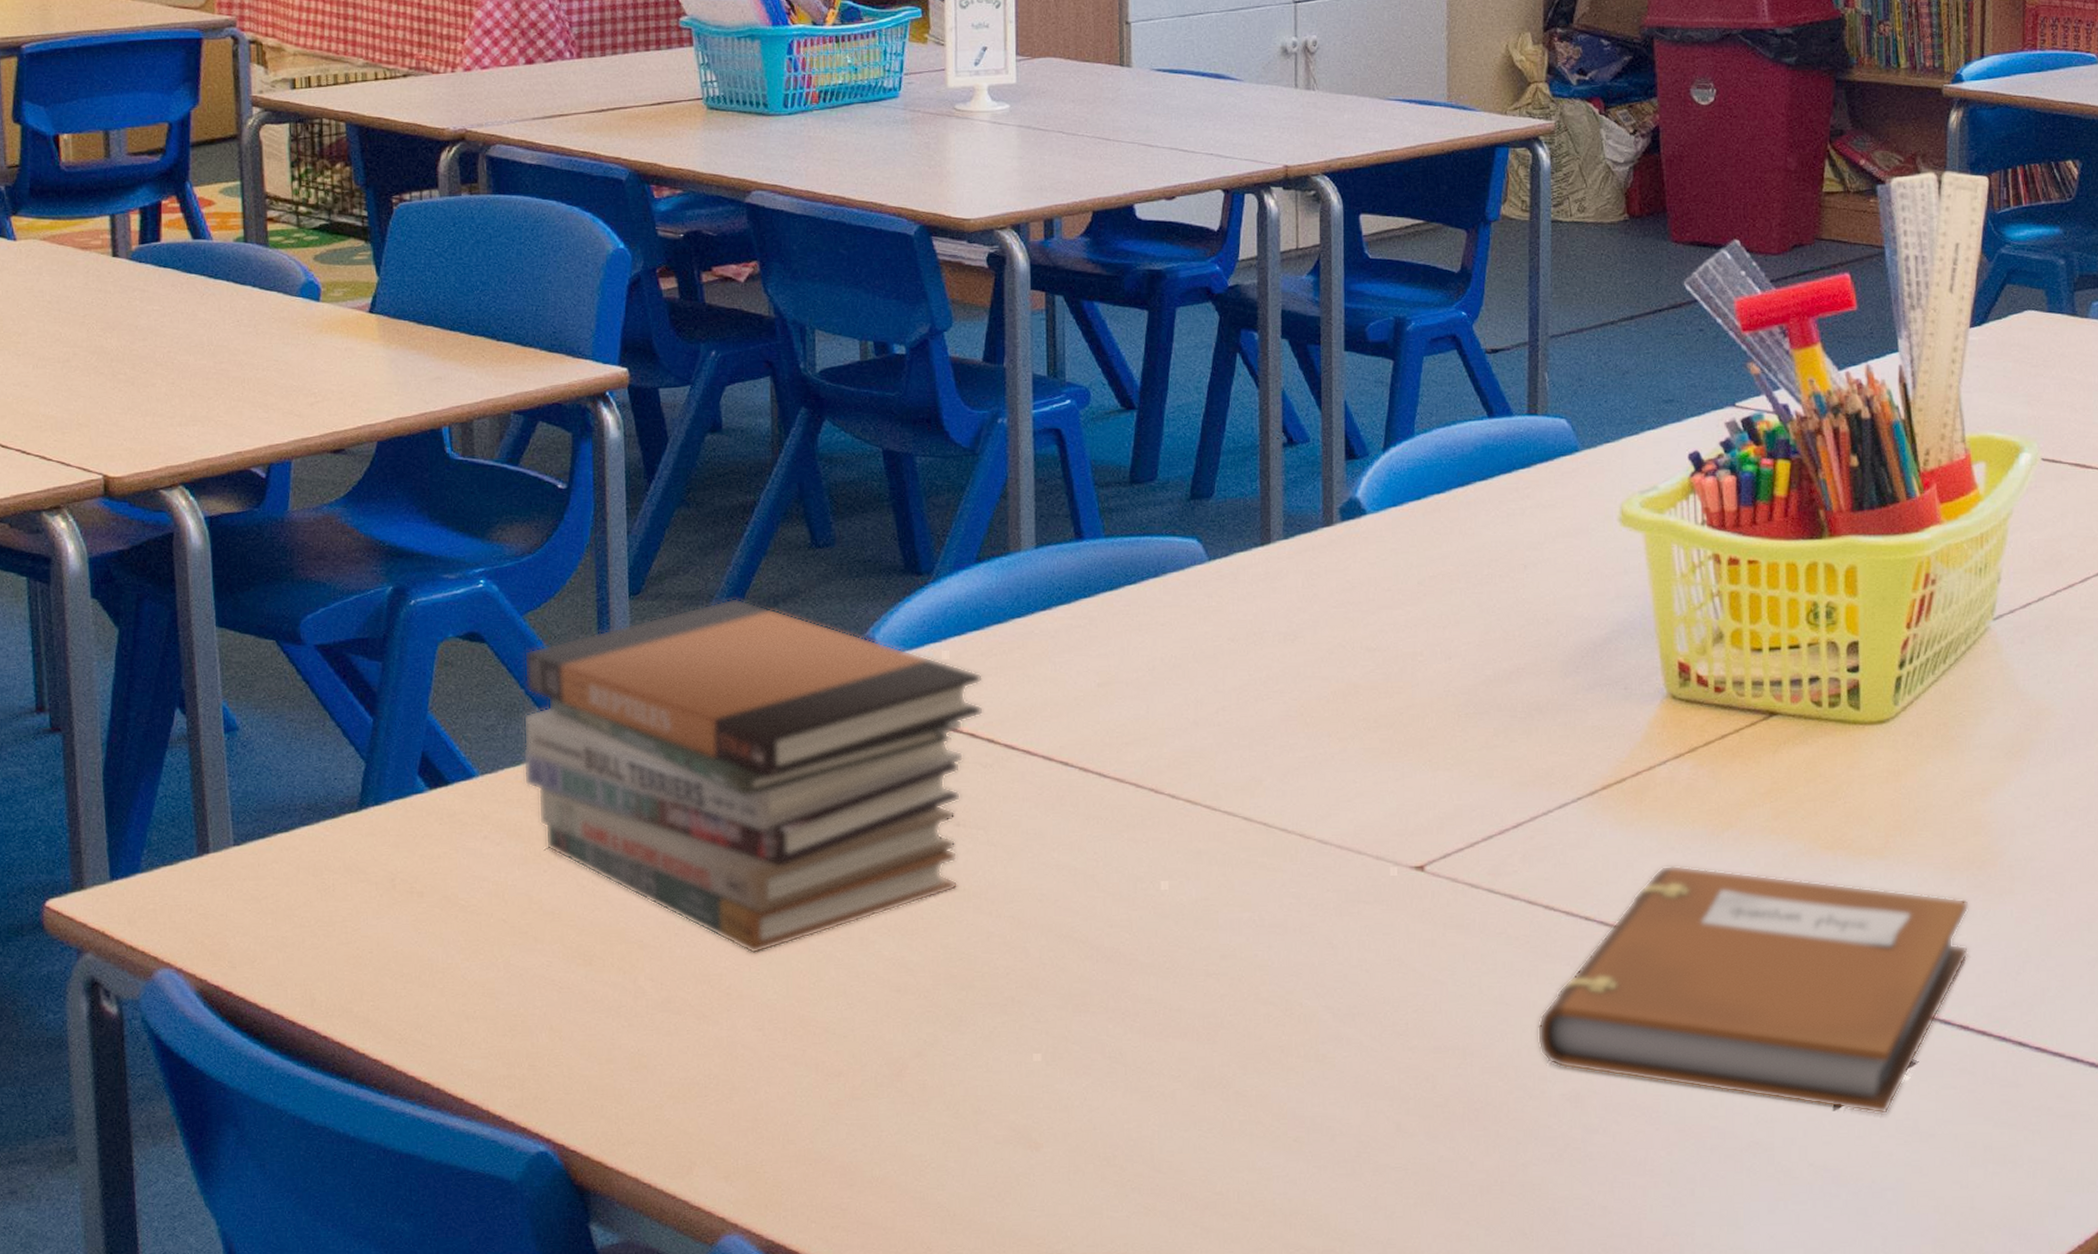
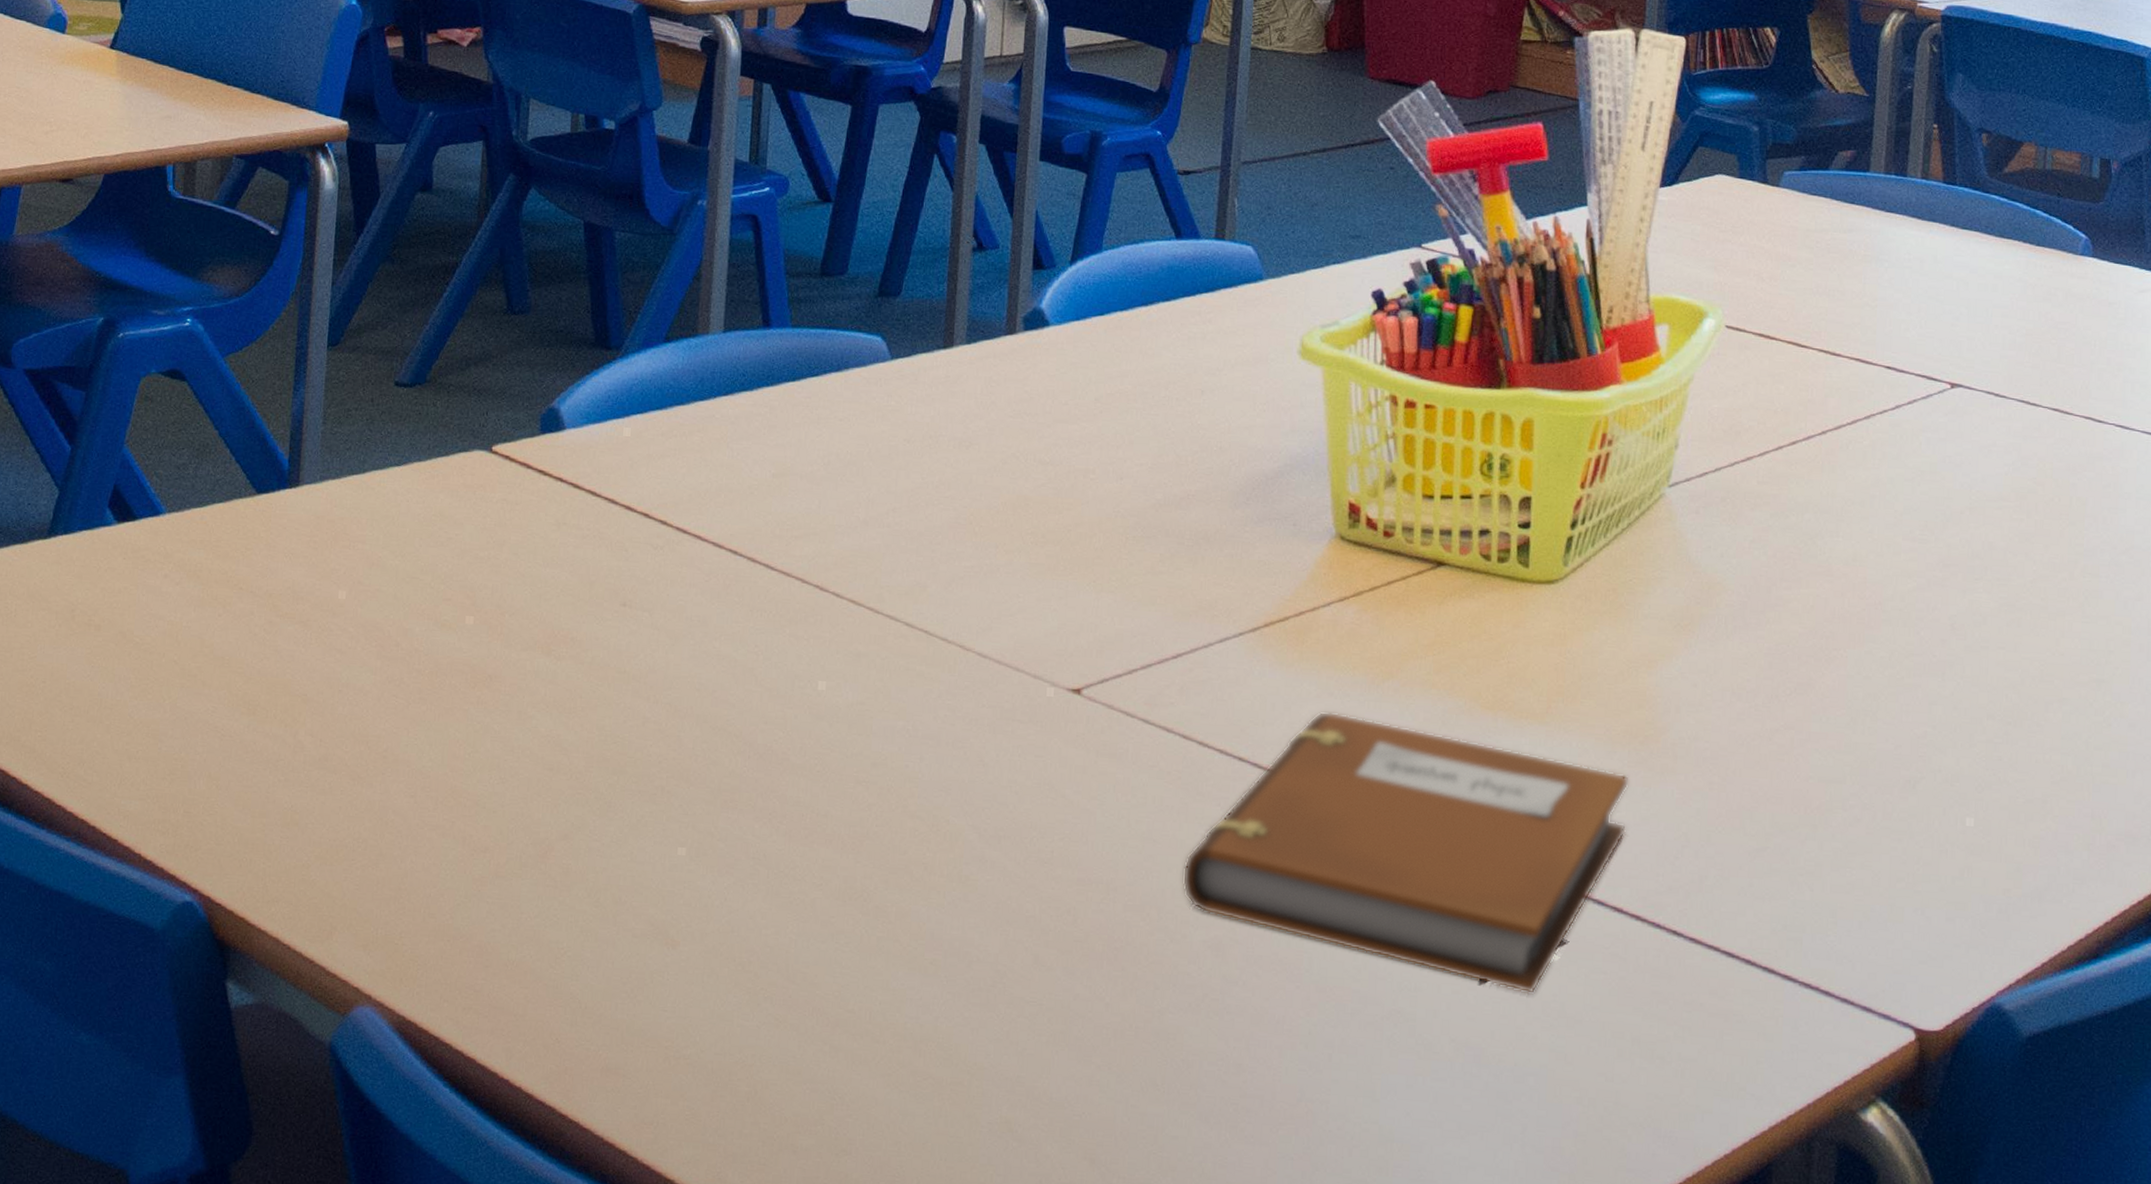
book stack: present [523,597,983,954] -> none [208,356,661,719]

